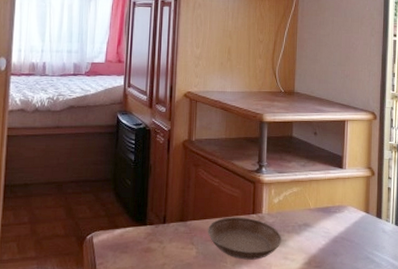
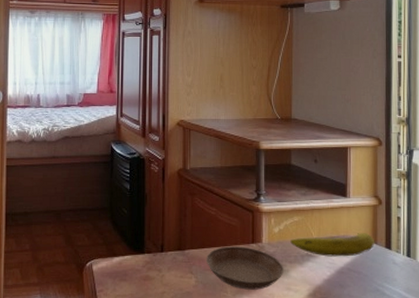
fruit: none [289,203,367,226] -> present [290,233,375,257]

